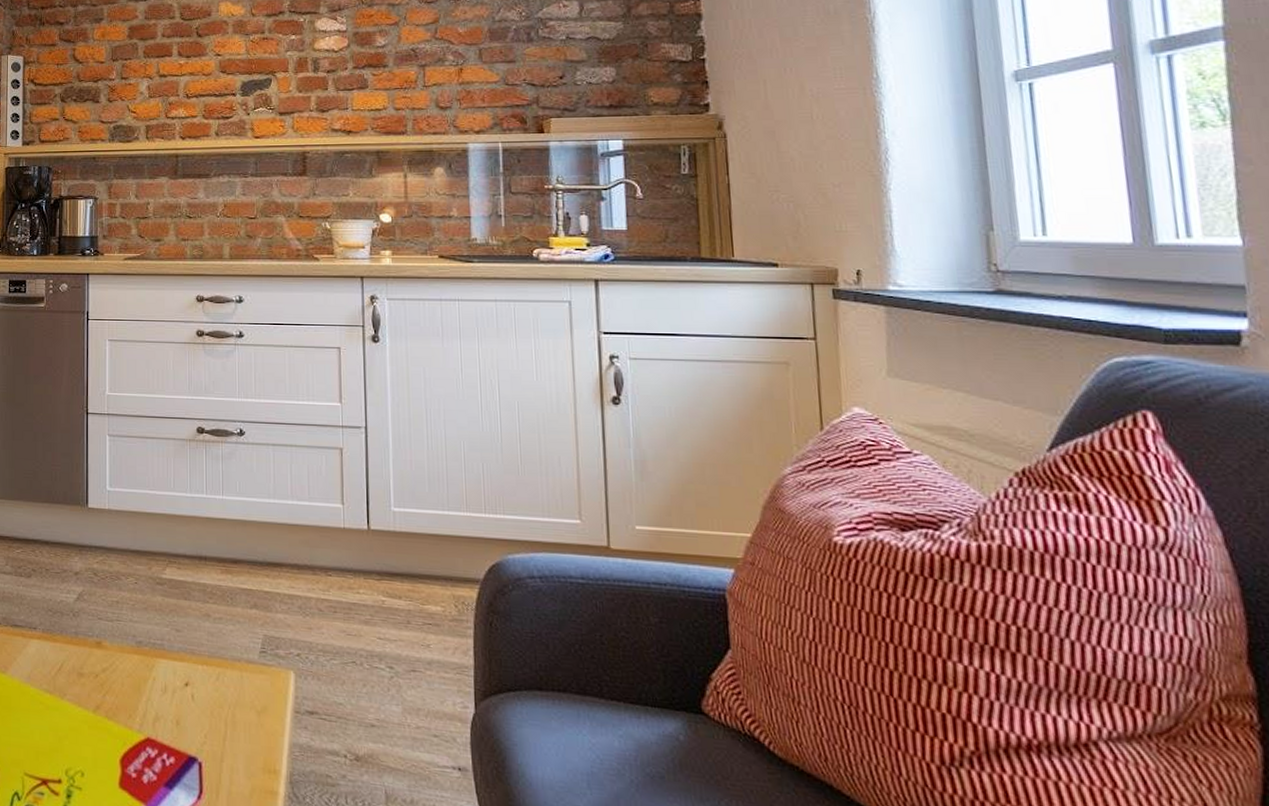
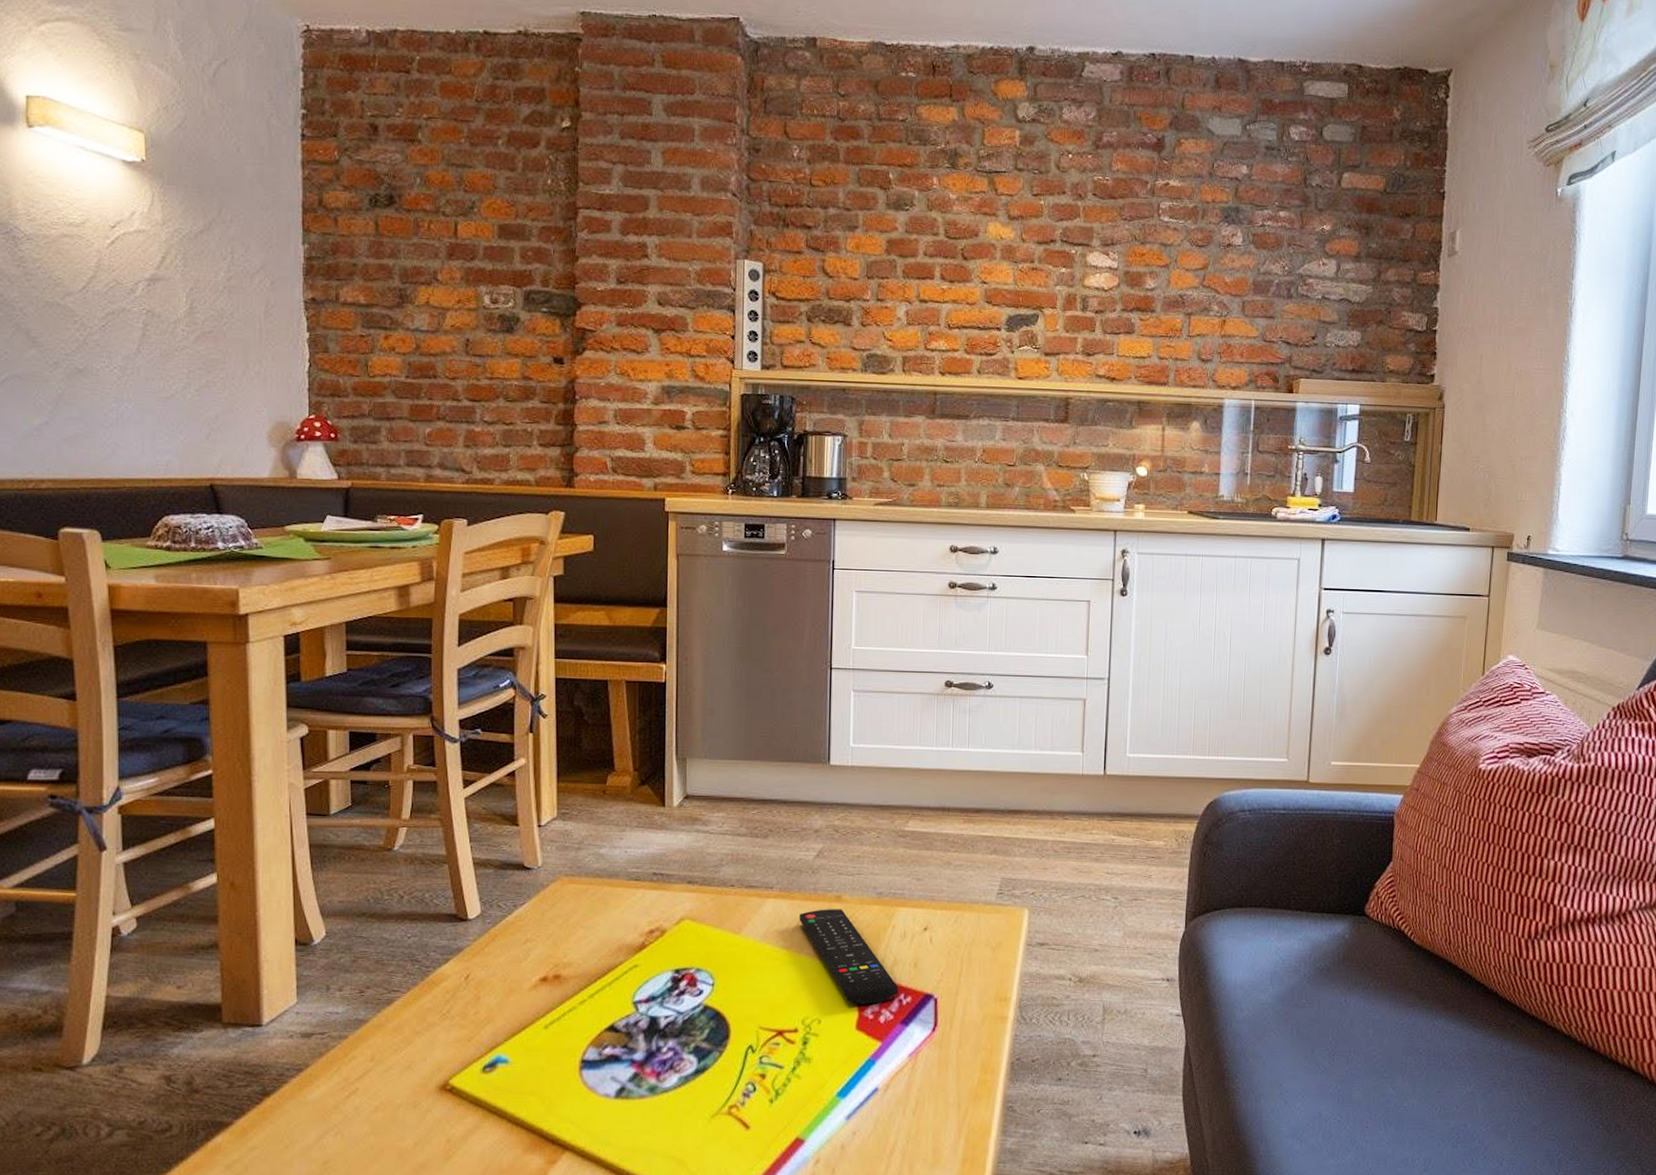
remote control: none [62,654,161,761] -> present [799,909,899,1004]

